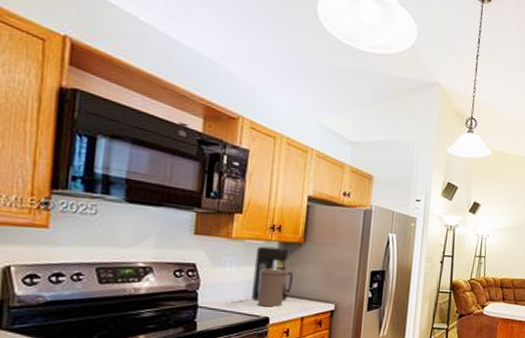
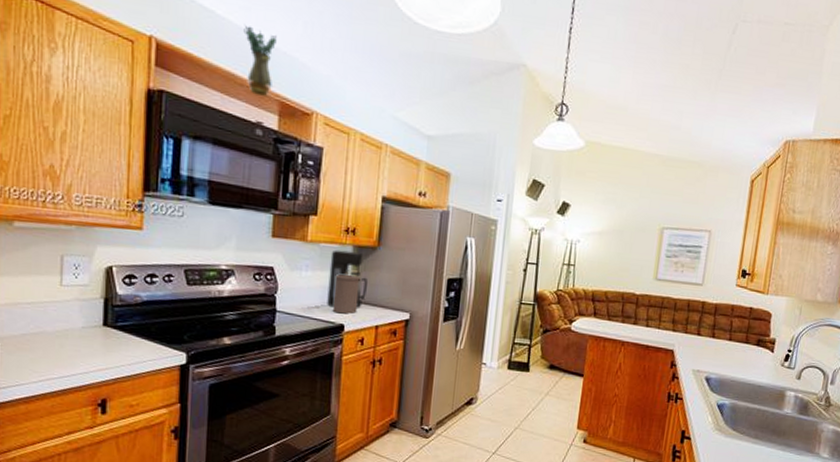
vase: none [168,32,203,100] -> present [243,25,277,96]

